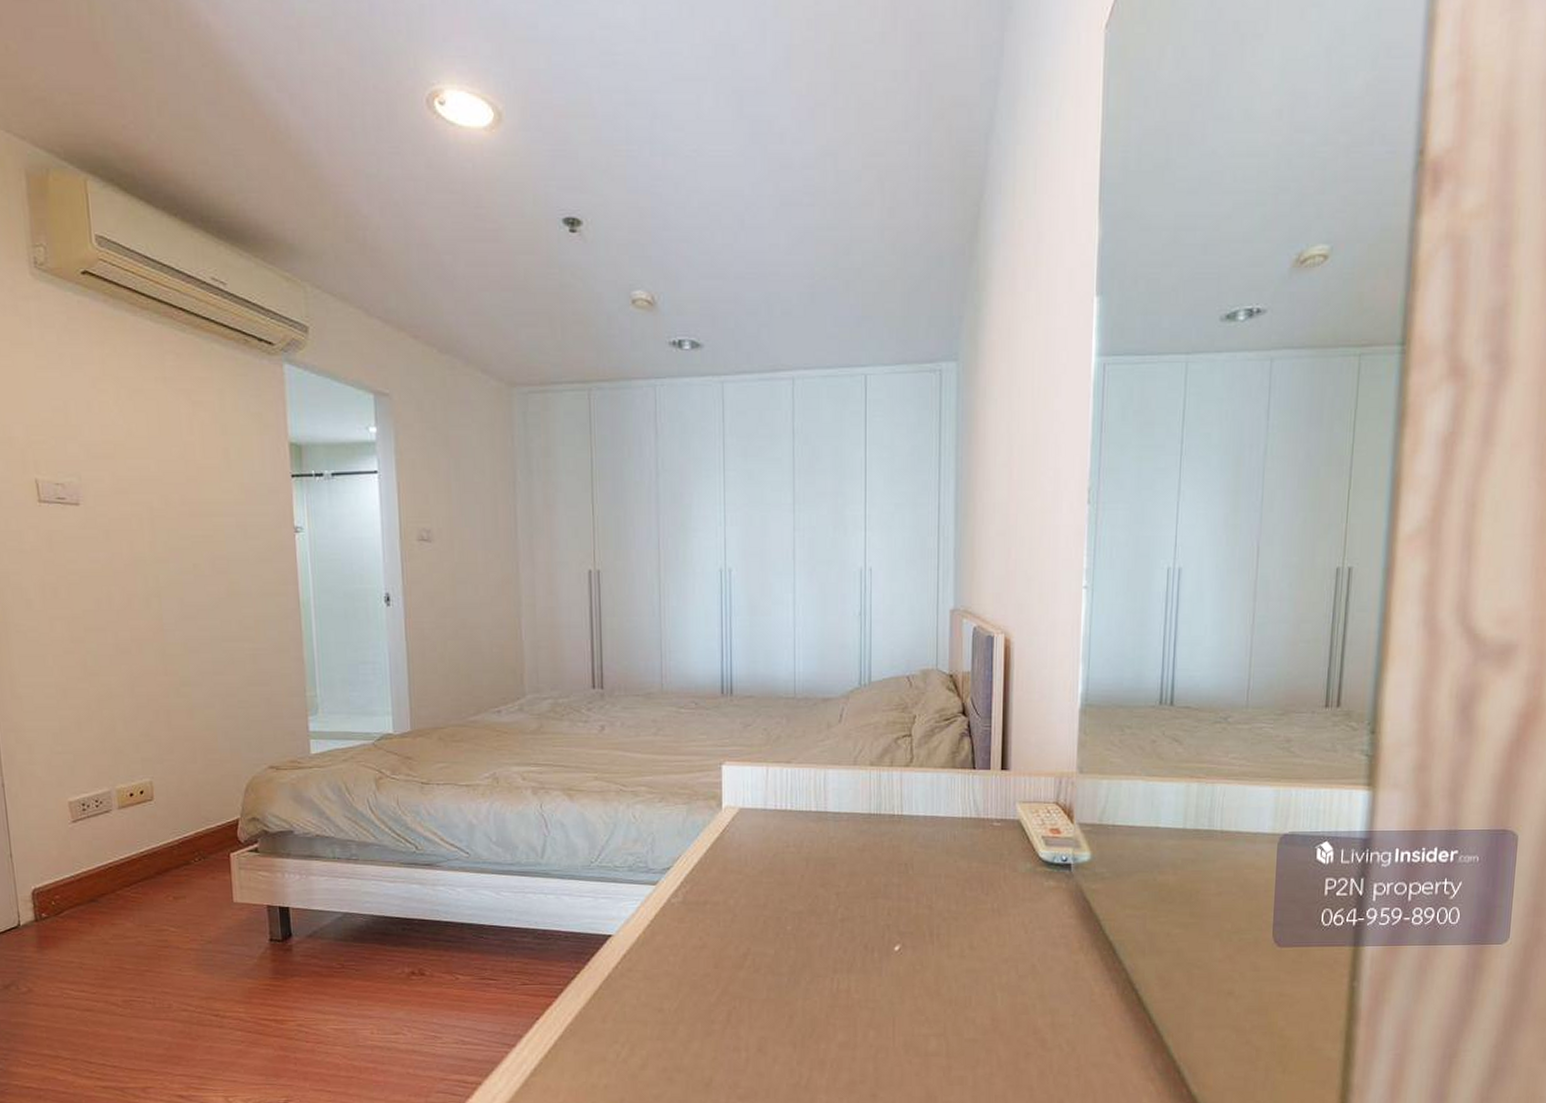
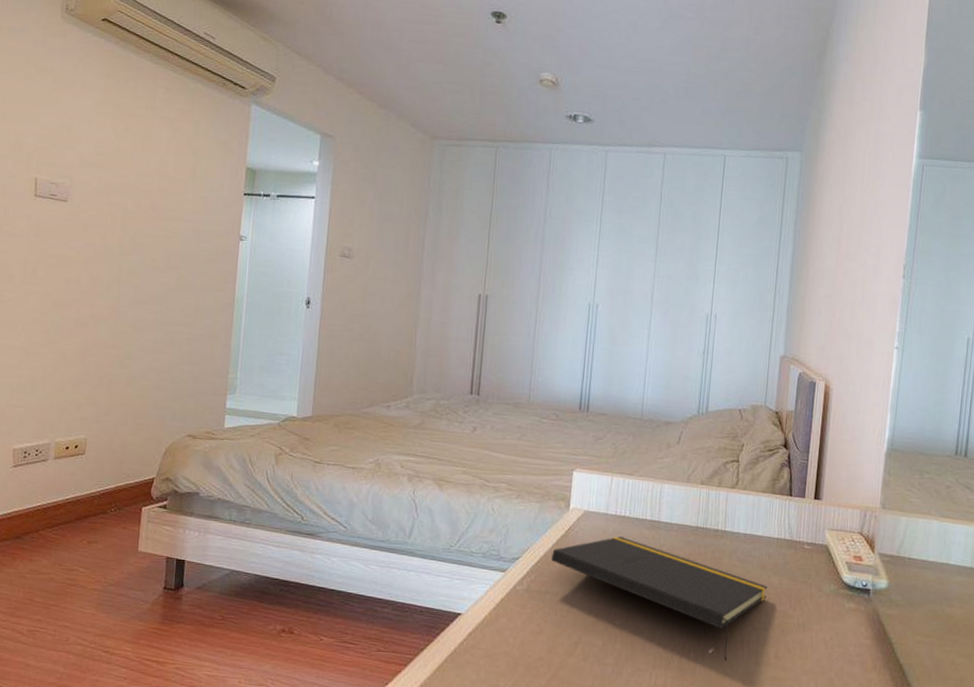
notepad: none [707,833,955,957] -> present [551,536,768,661]

